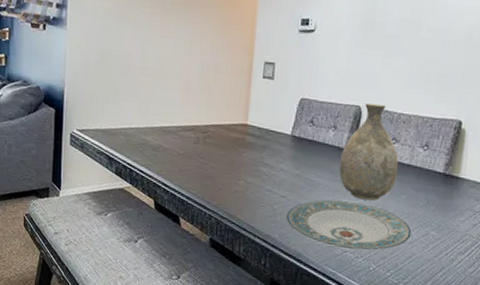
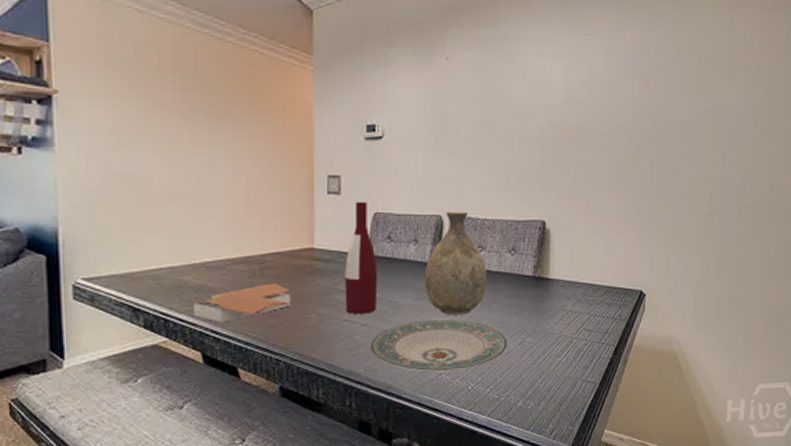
book: none [150,150,226,178] -> present [192,283,293,323]
wine bottle: none [268,87,299,187] -> present [345,201,378,314]

